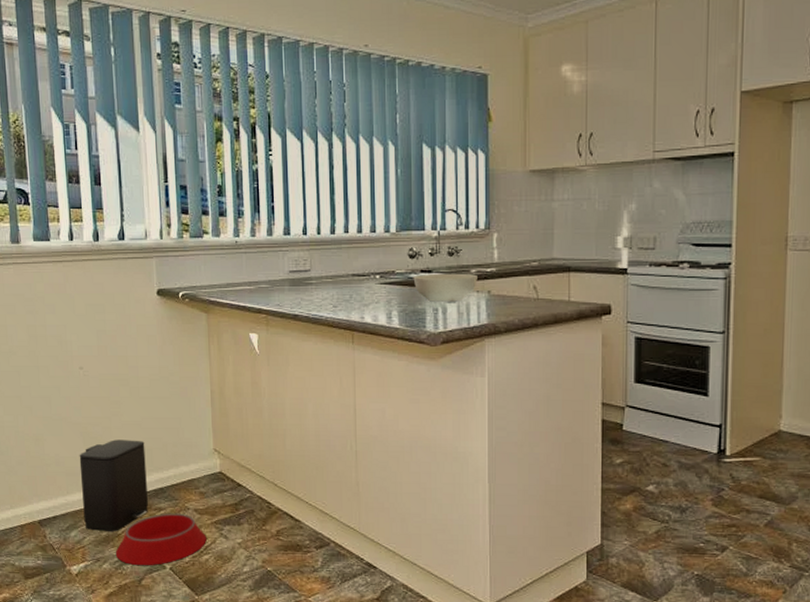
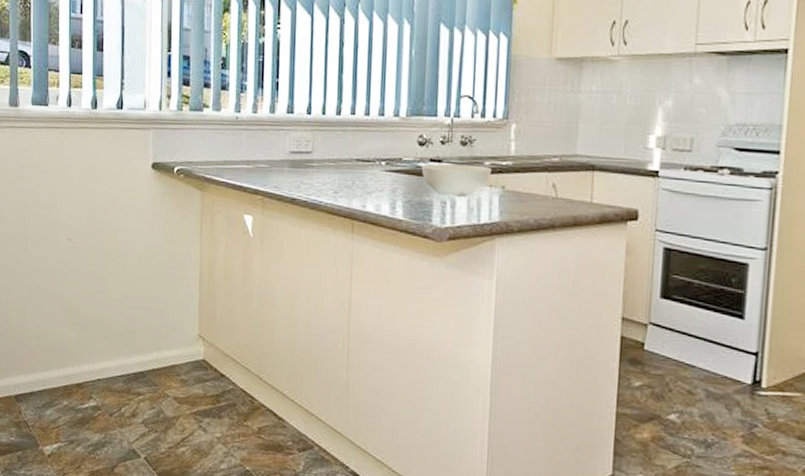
pedal bin: present [79,439,148,531] -> none [60,317,128,413]
pet bowl: present [115,513,207,566] -> none [89,398,184,453]

